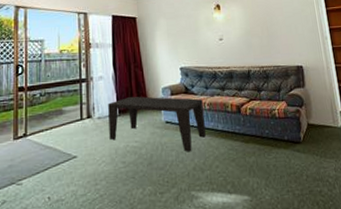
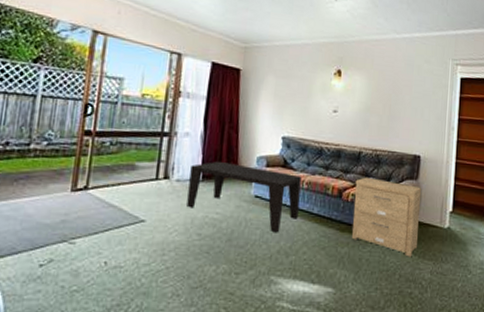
side table: none [250,91,317,158] -> present [352,177,422,257]

